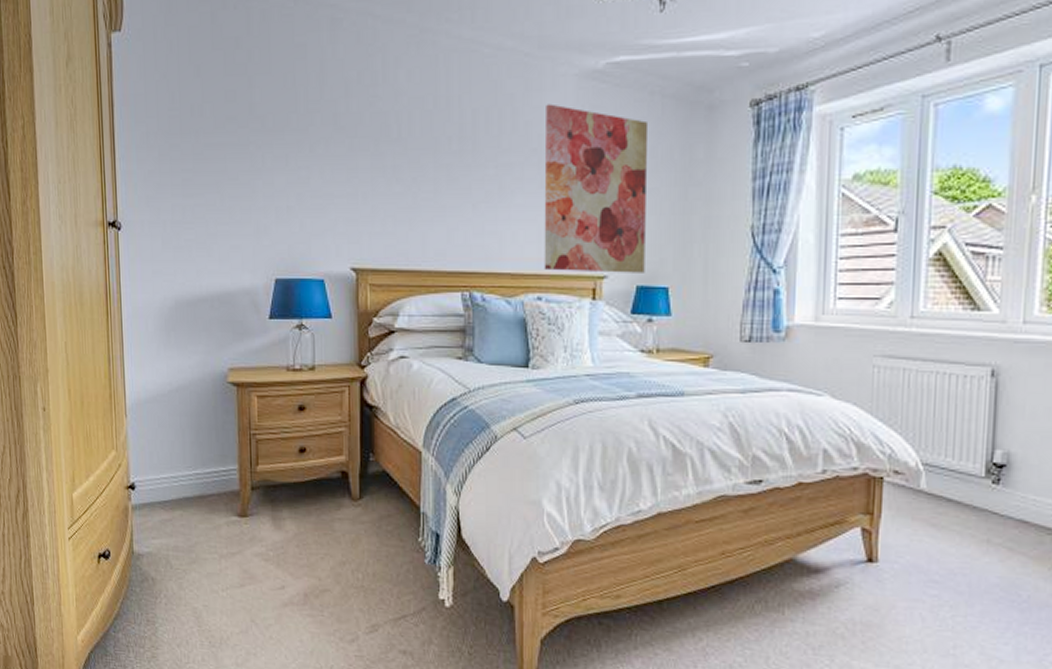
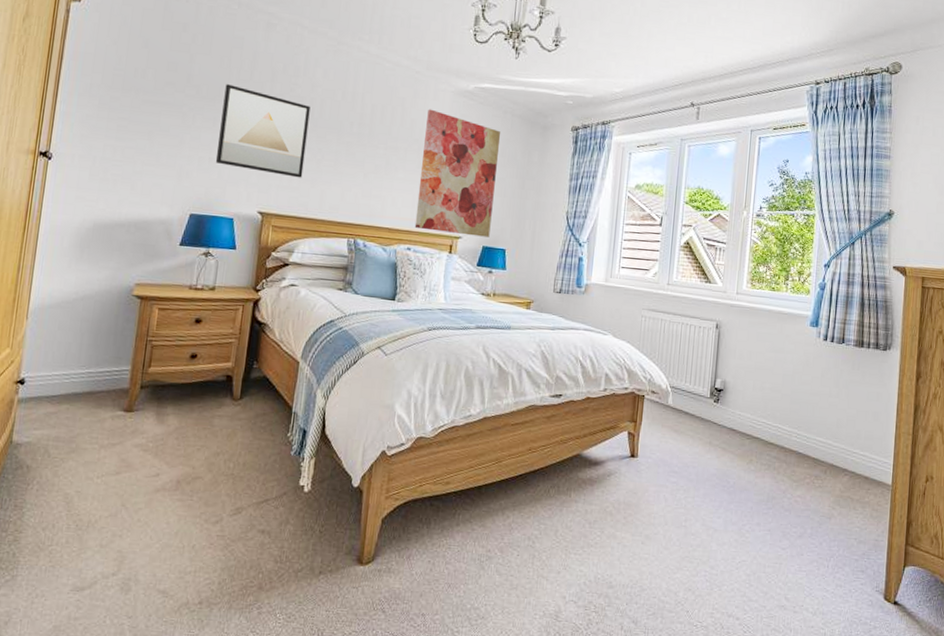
wall art: none [293,108,398,220] -> present [215,84,311,178]

